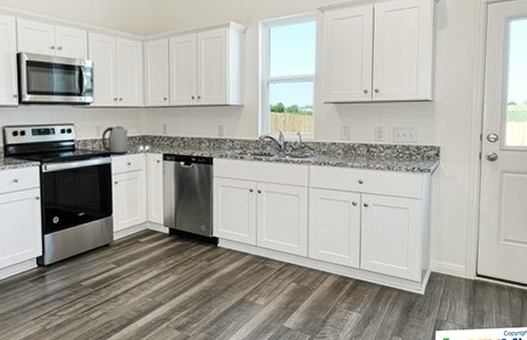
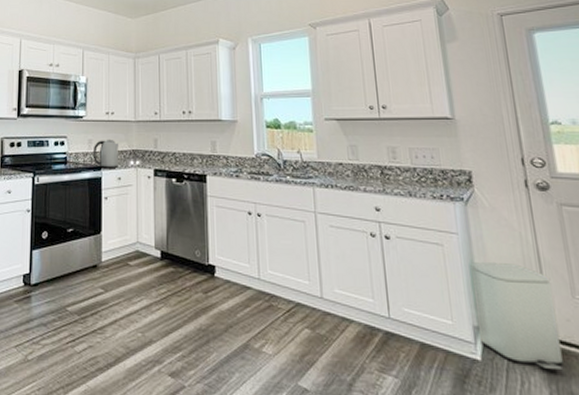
pedal bin: none [426,220,484,297] -> present [470,261,563,371]

